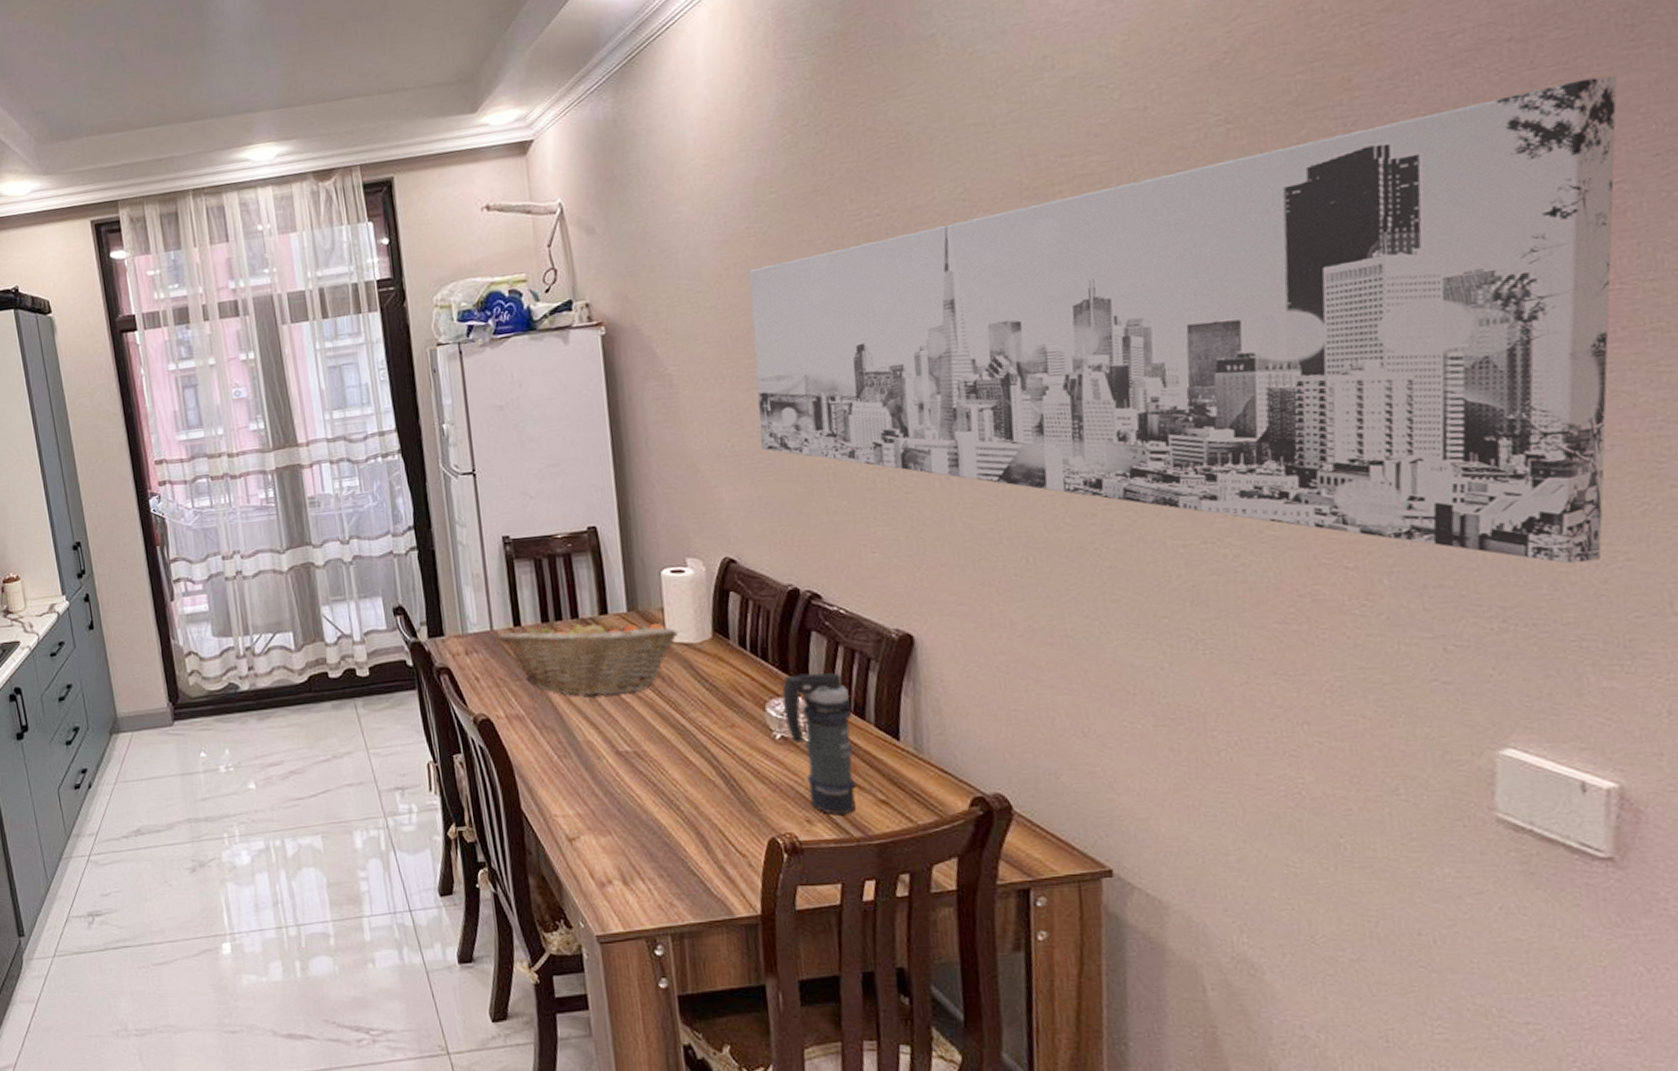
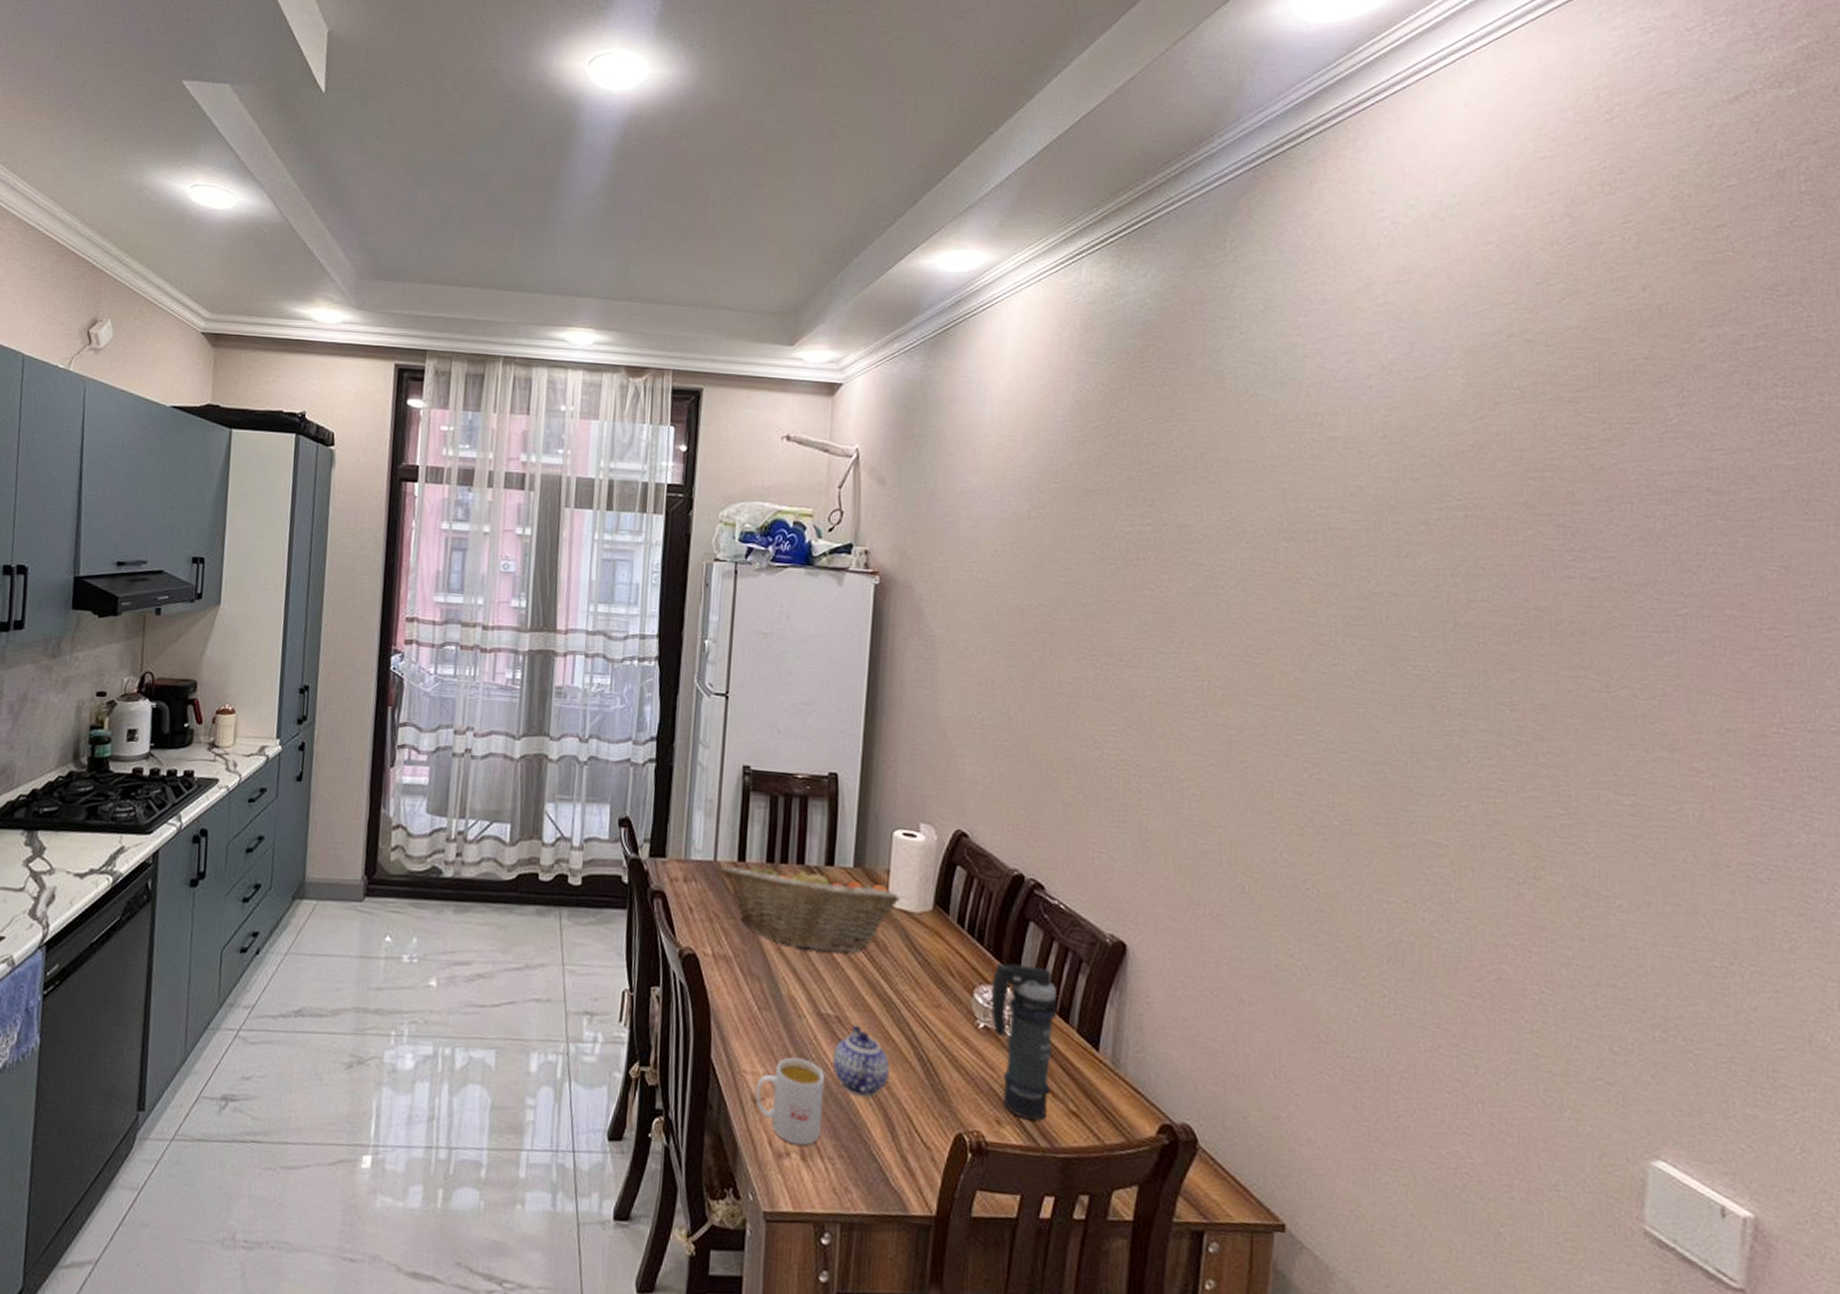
mug: none [569,795,638,873] -> present [755,1057,825,1146]
teapot: none [637,756,696,821] -> present [832,1024,890,1098]
wall art: present [749,75,1618,564] -> none [1010,538,1793,987]

